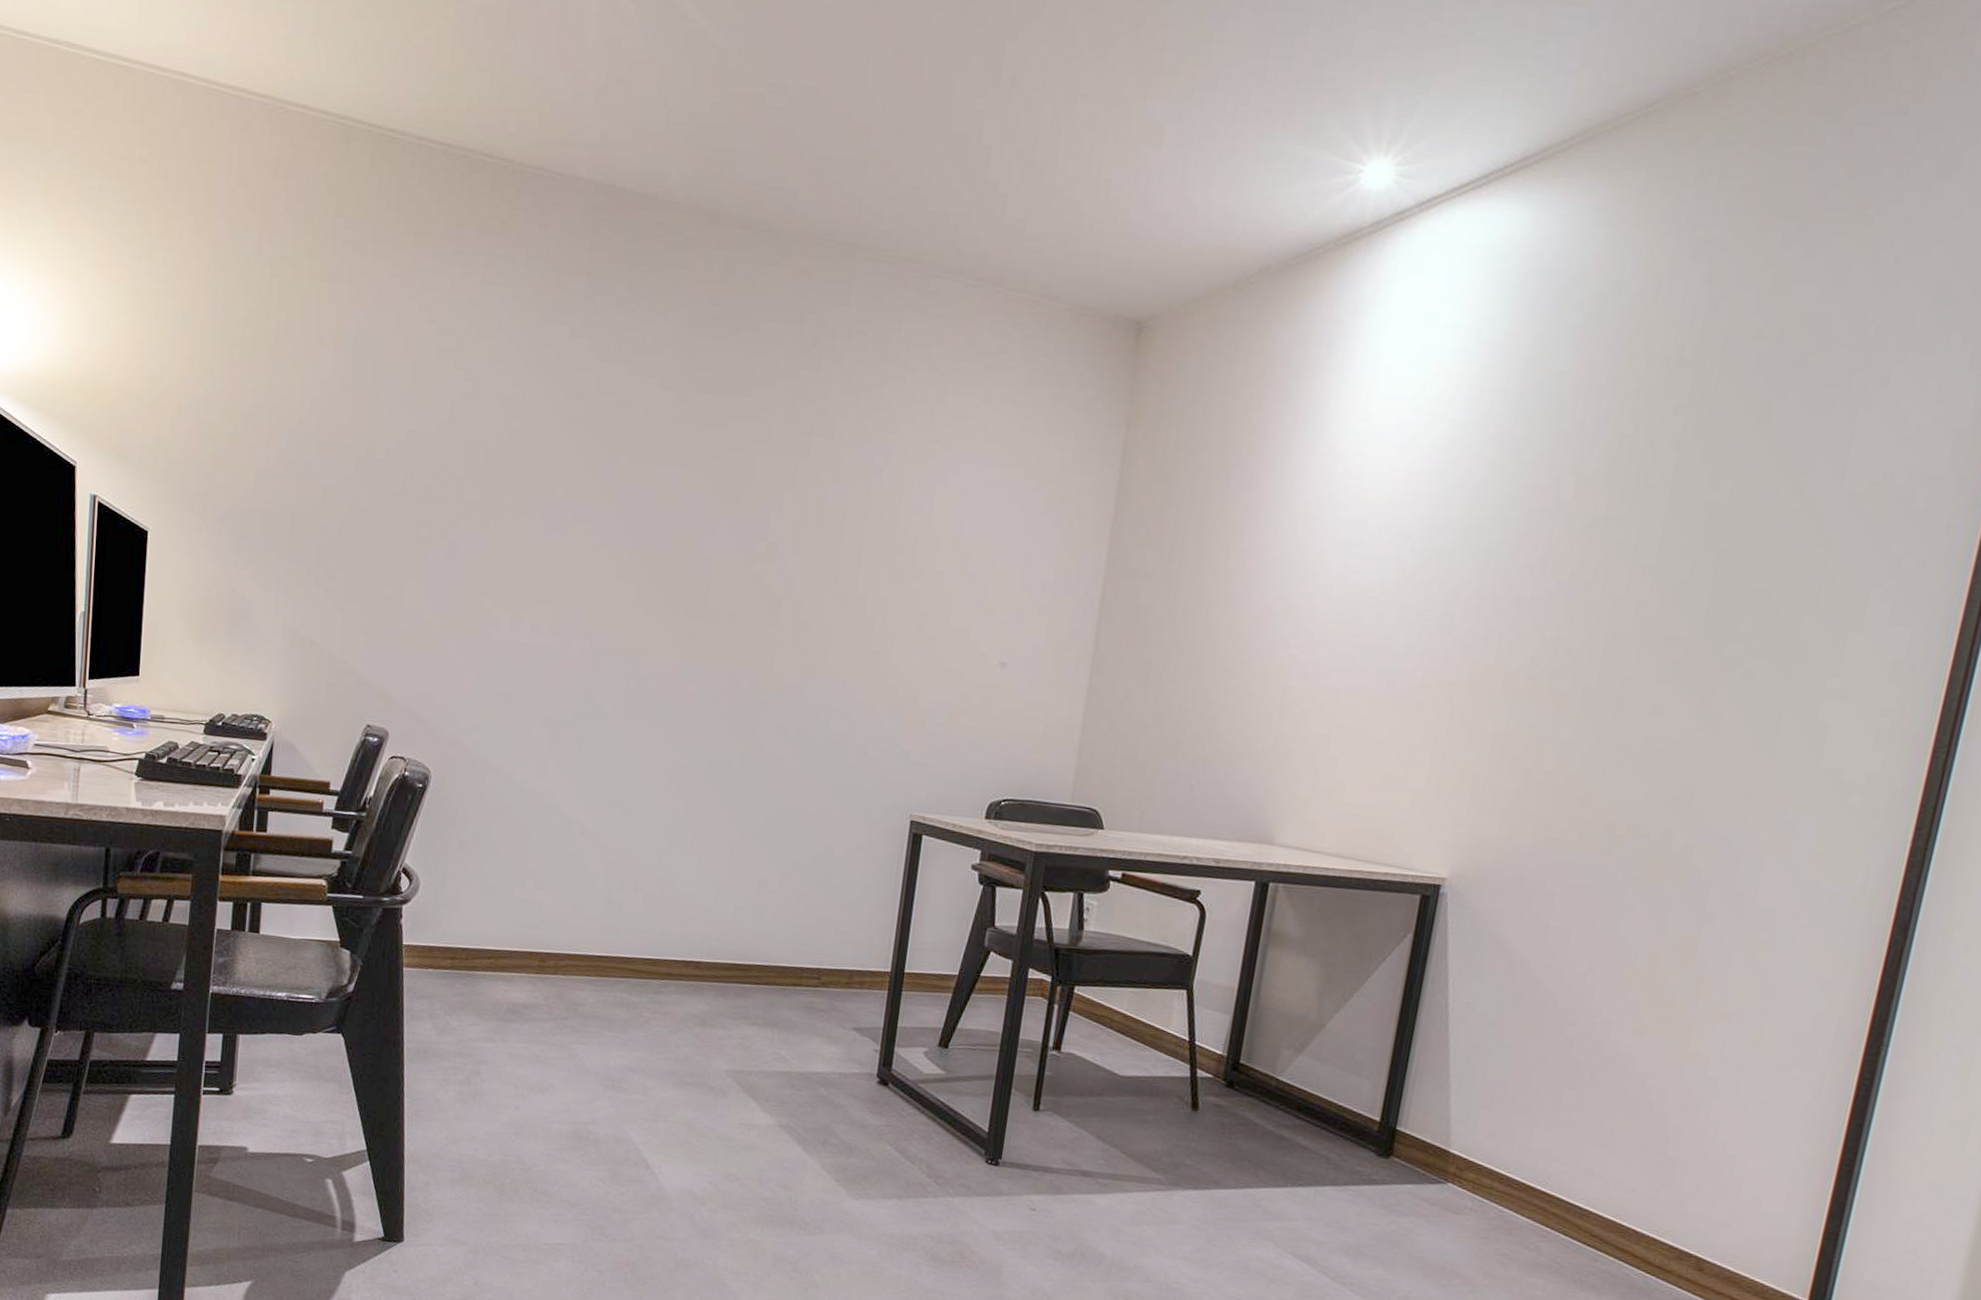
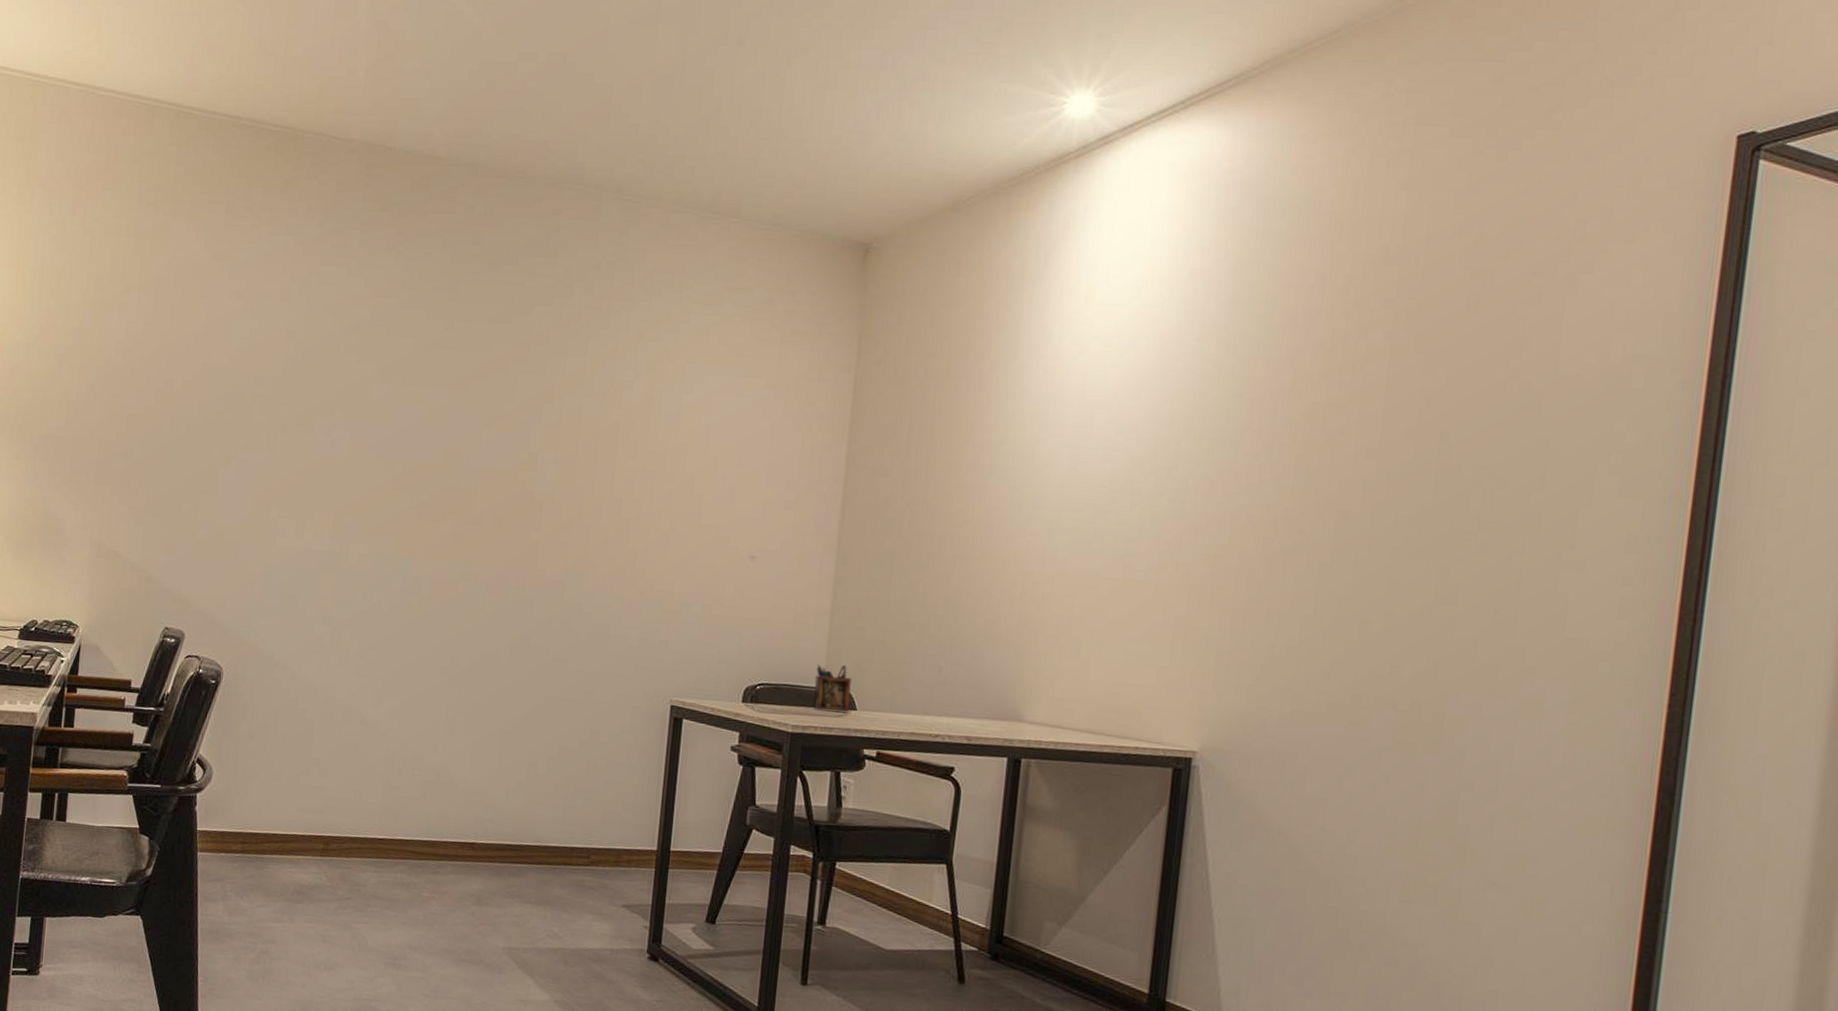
desk organizer: none [1059,780,1100,831] -> present [813,664,852,712]

